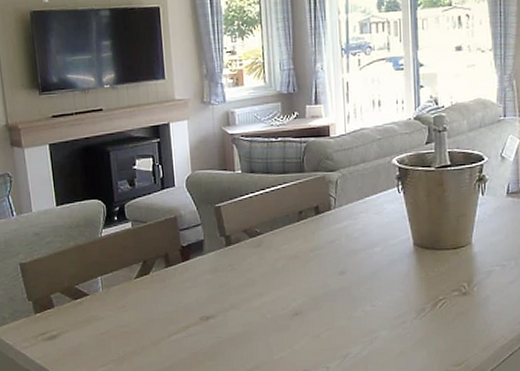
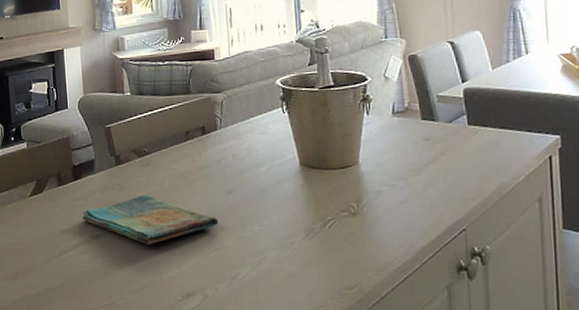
dish towel: none [191,275,331,327] -> present [82,194,219,246]

